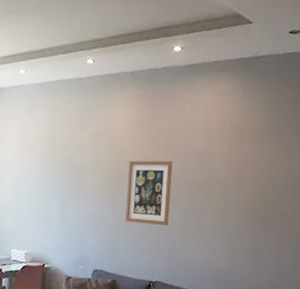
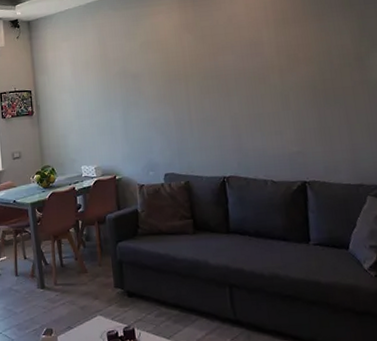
wall art: present [125,160,173,226] -> none [180,55,231,122]

